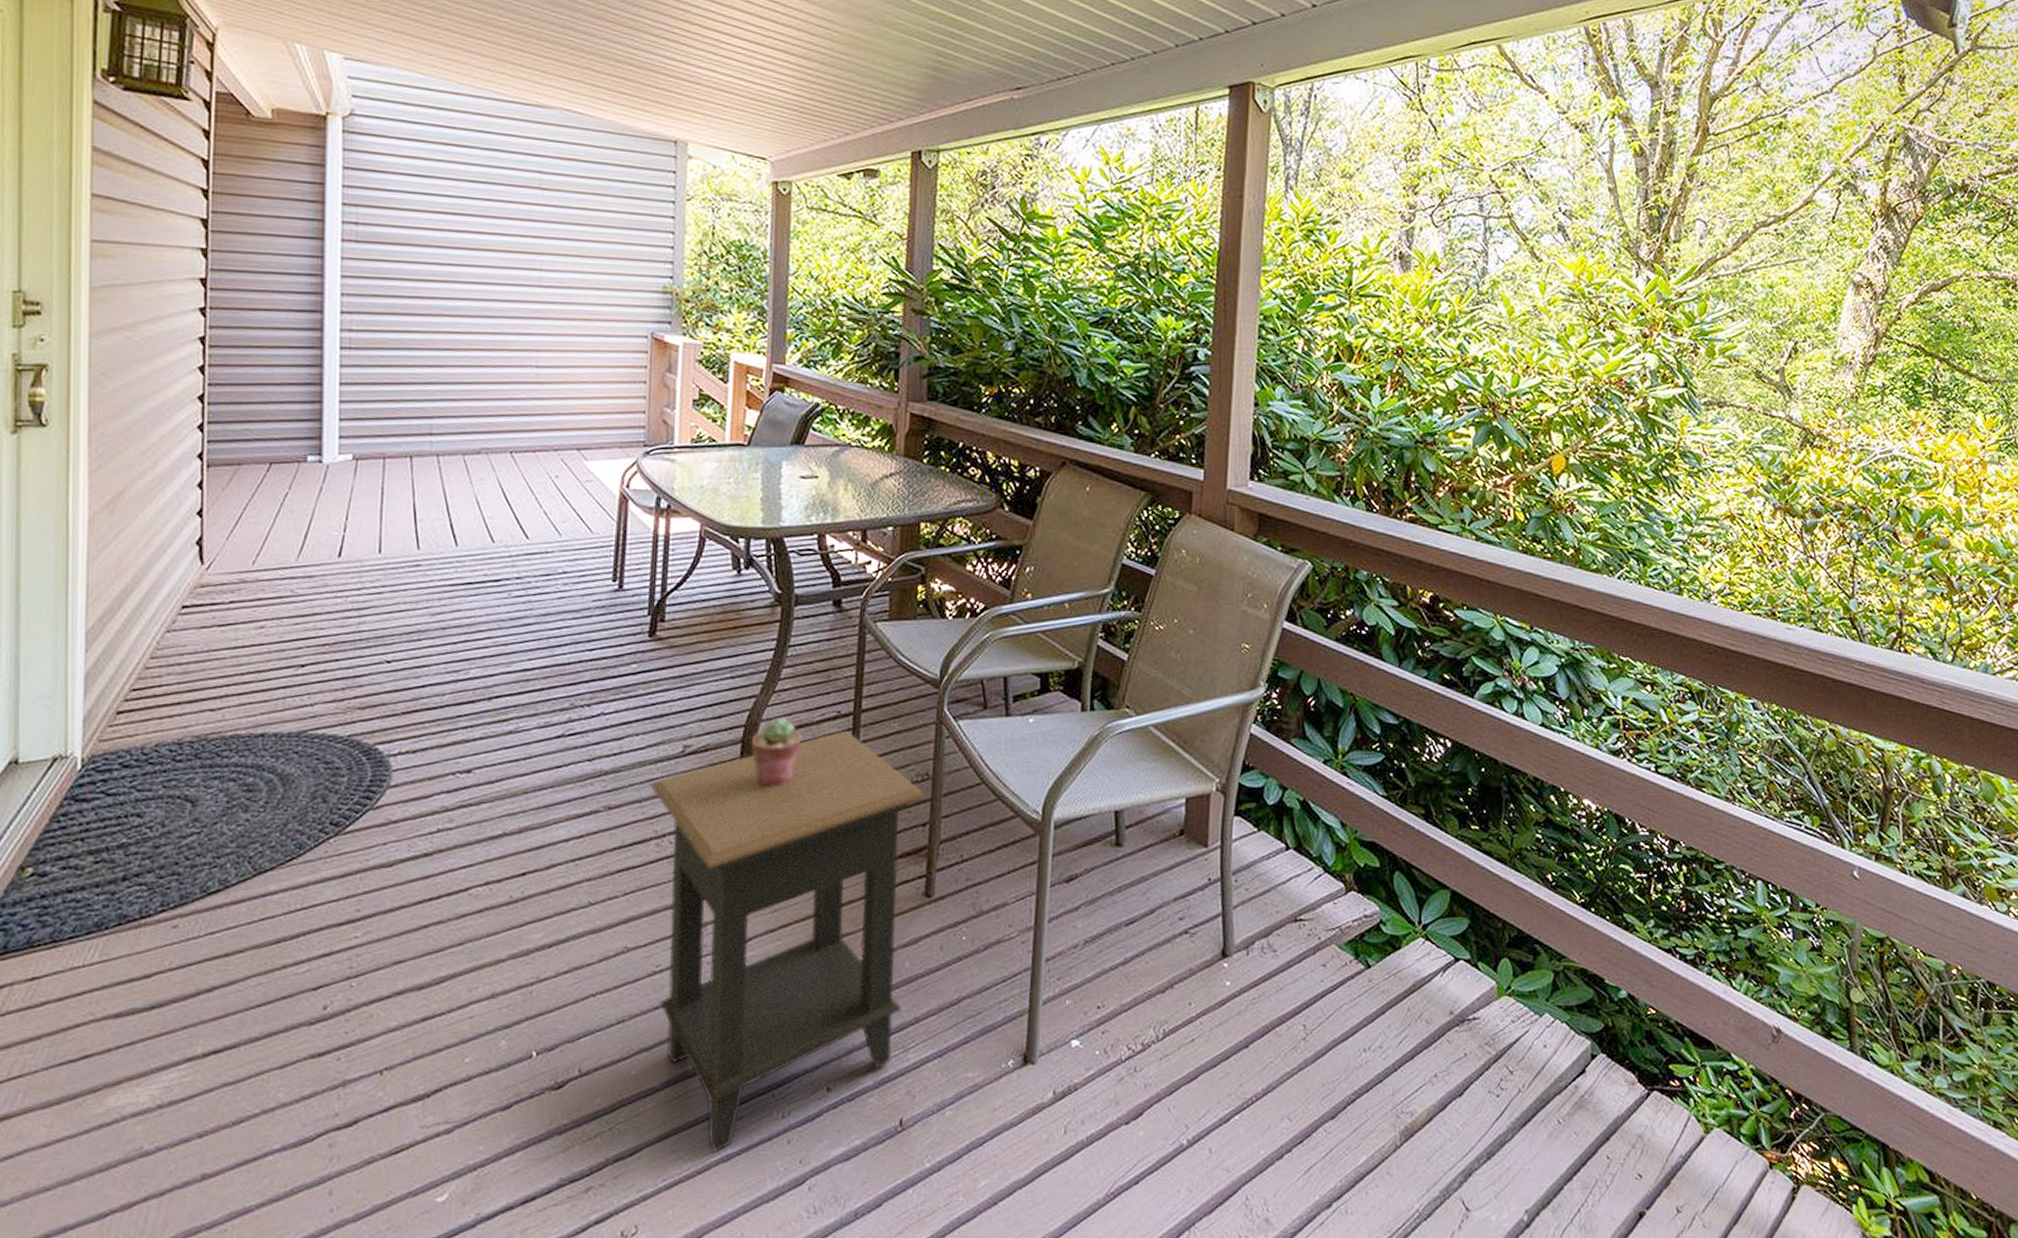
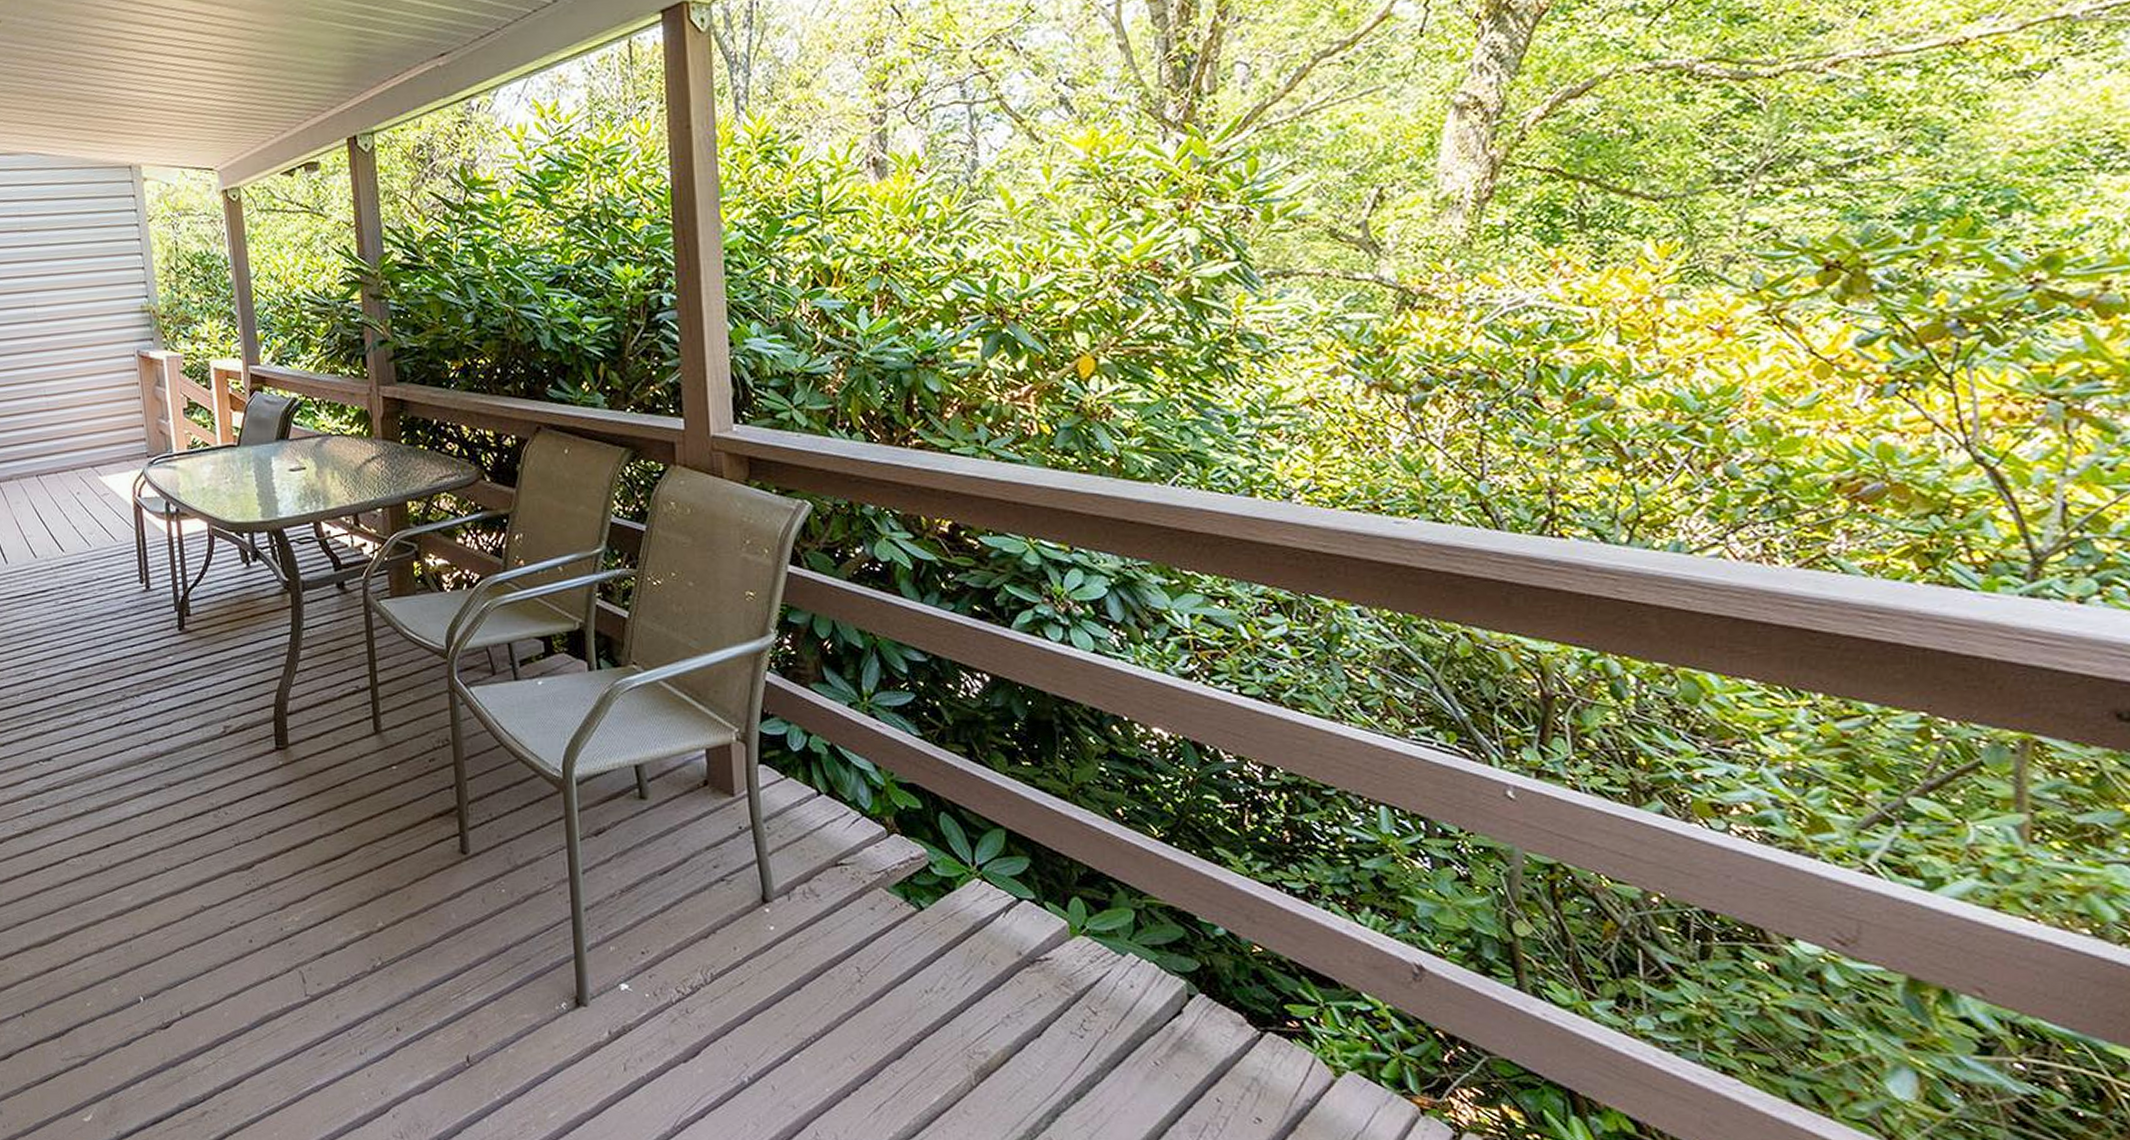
side table: present [651,730,924,1153] -> none [201,703,454,1084]
potted succulent: present [750,717,802,787] -> none [282,695,328,759]

